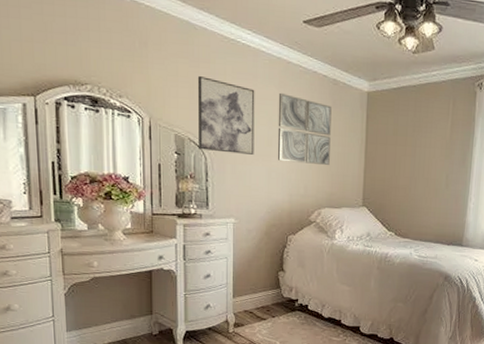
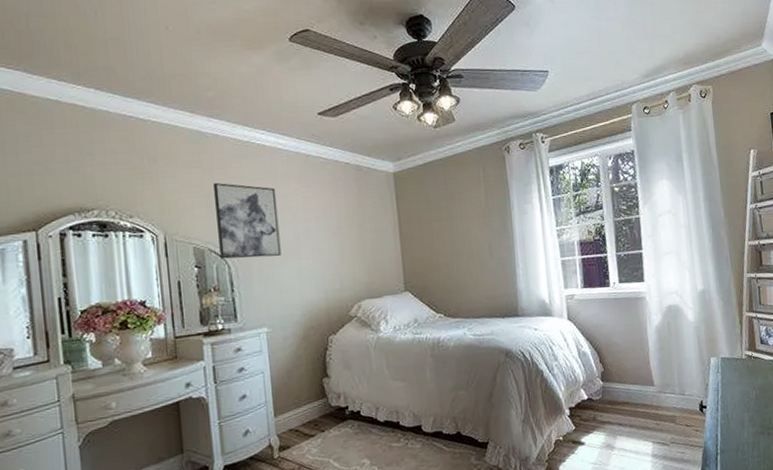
wall art: present [277,92,332,166] -> none [300,186,364,257]

